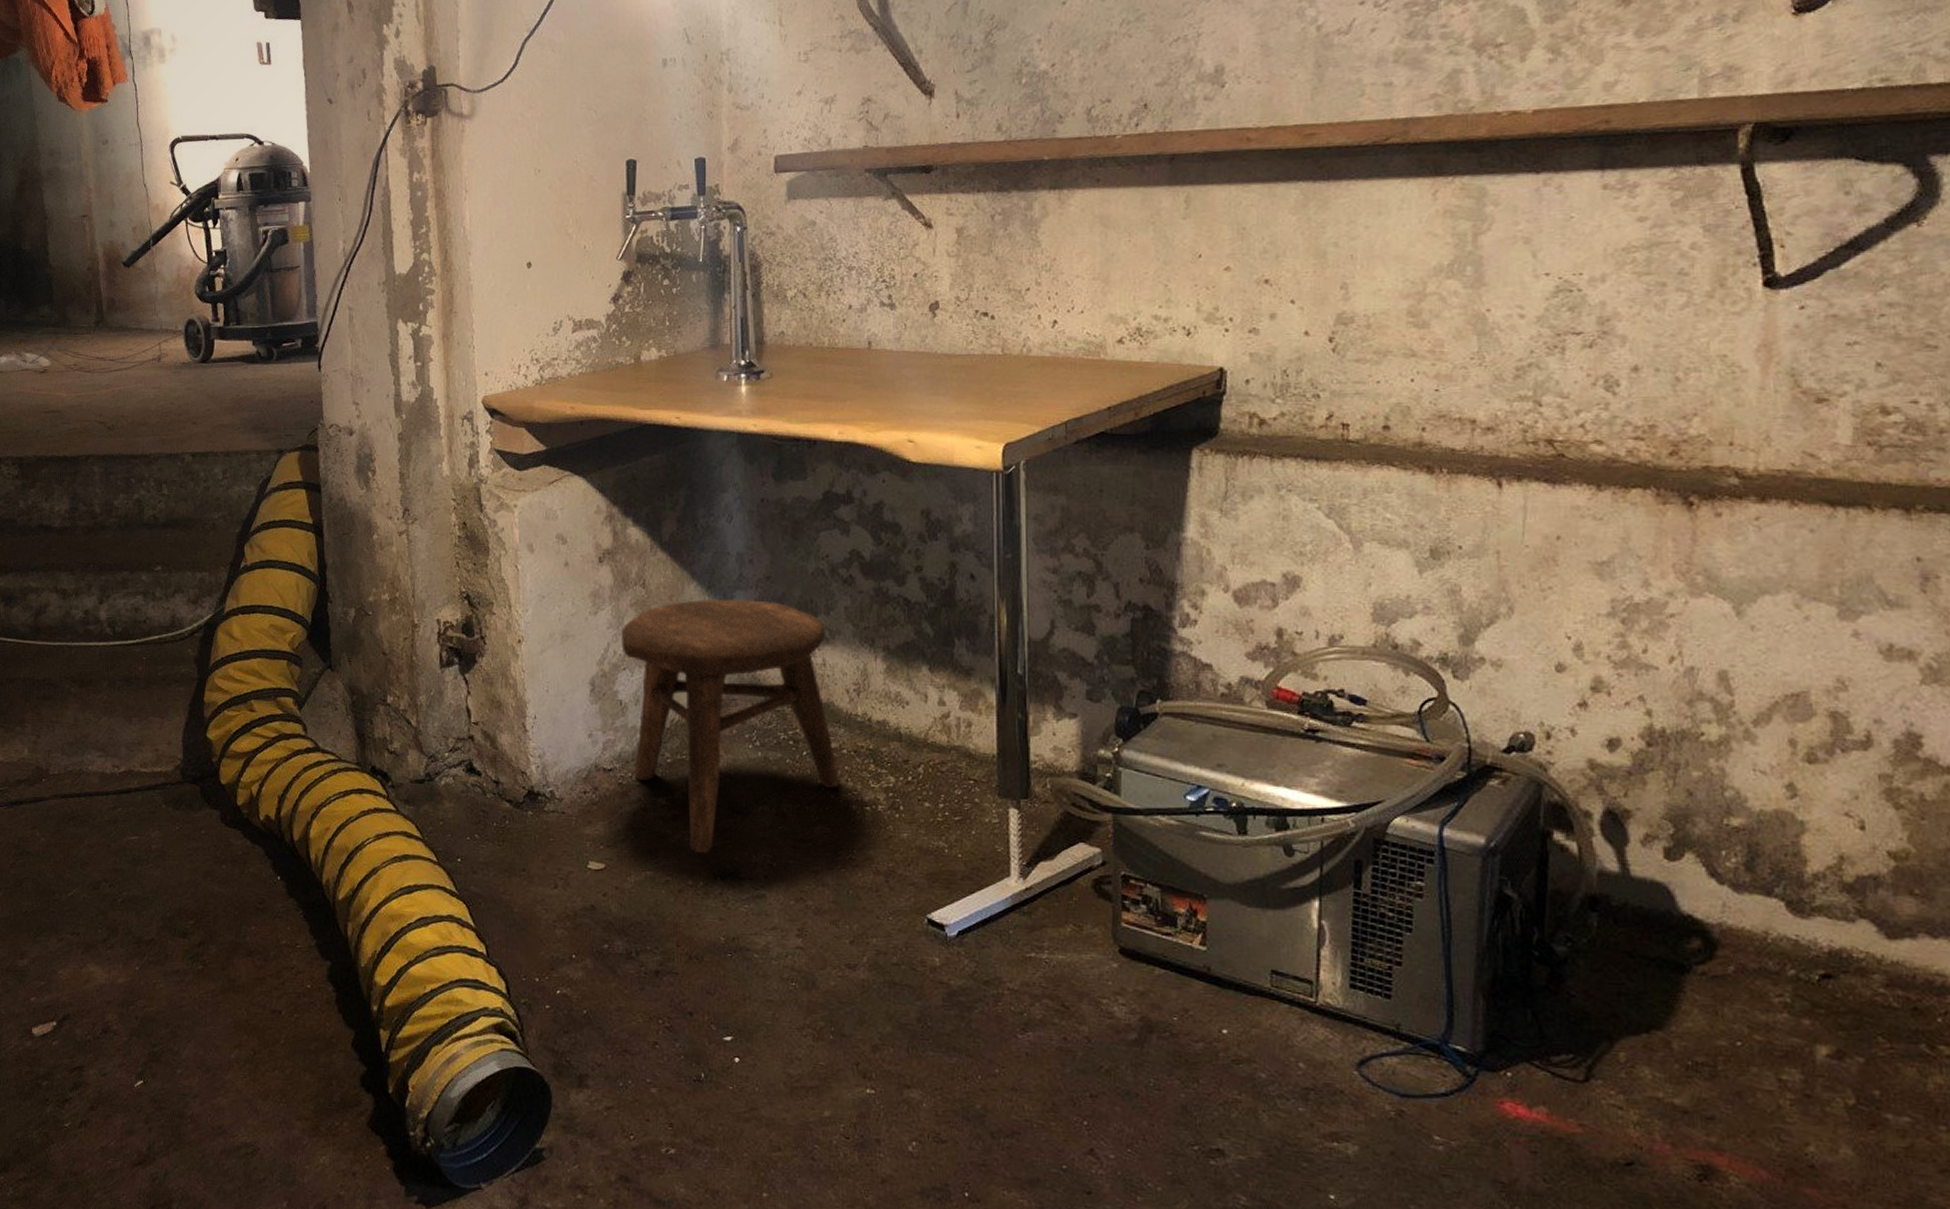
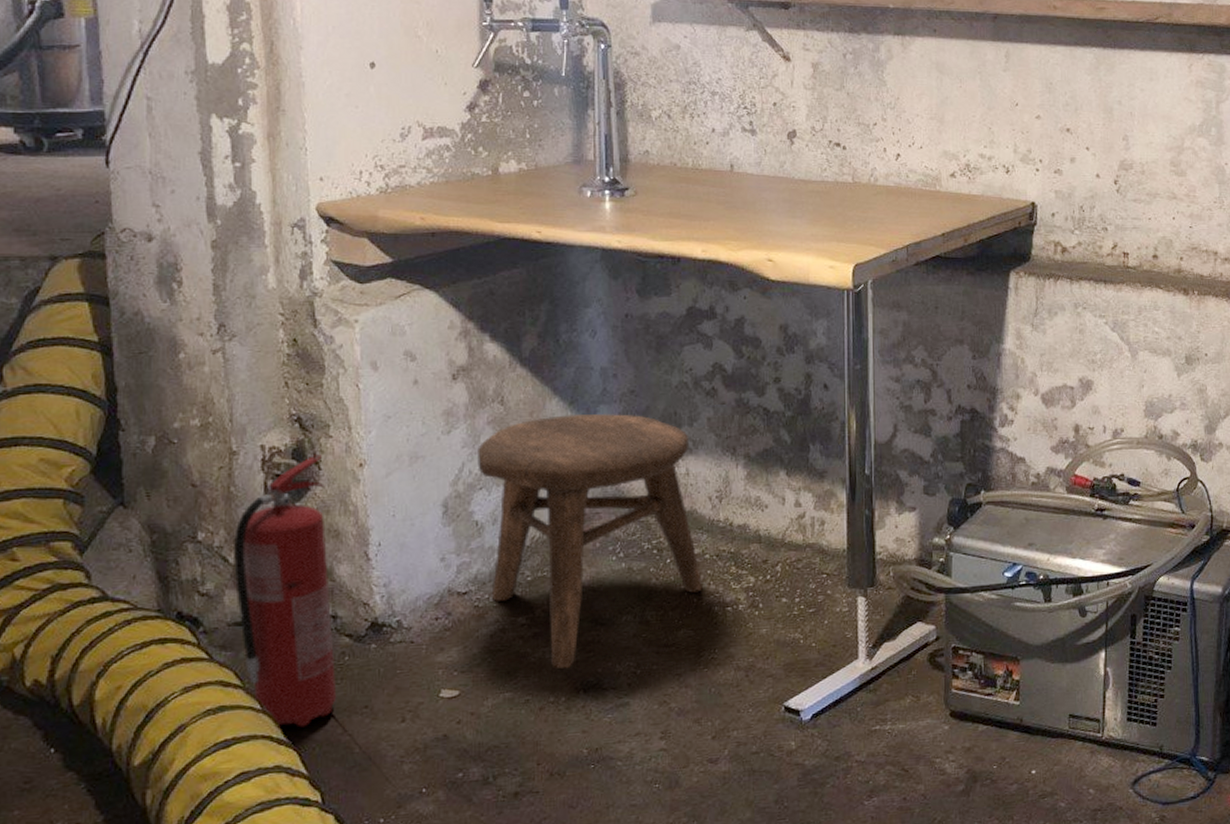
fire extinguisher: none [415,630,499,883] -> present [234,454,337,728]

